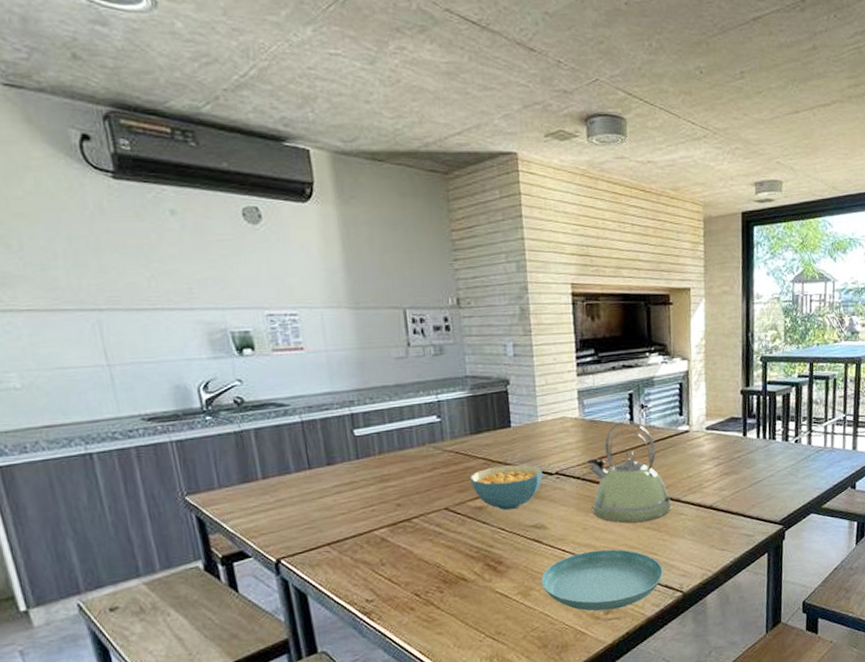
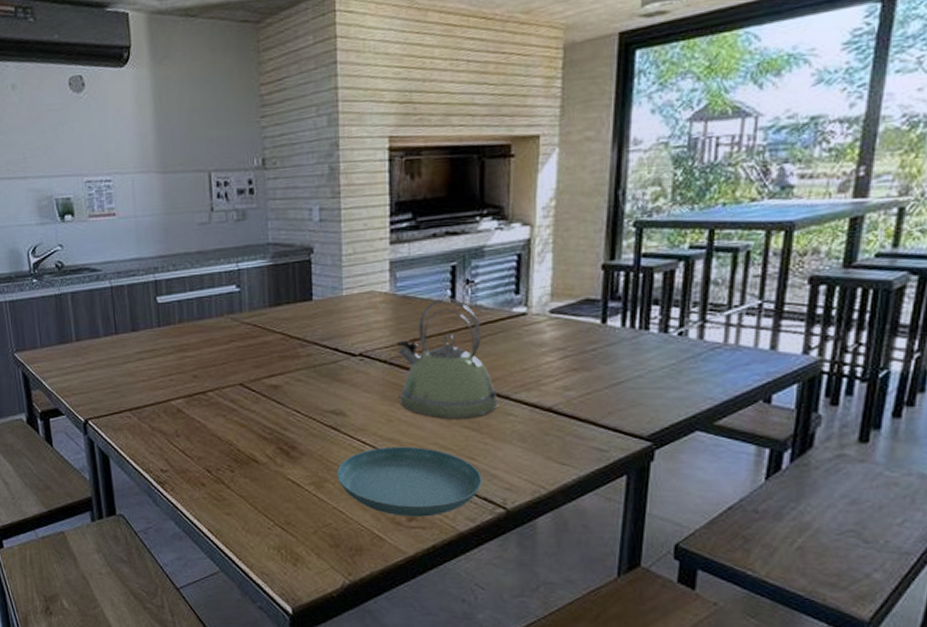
cereal bowl: present [469,464,543,511] -> none [266,342,344,392]

